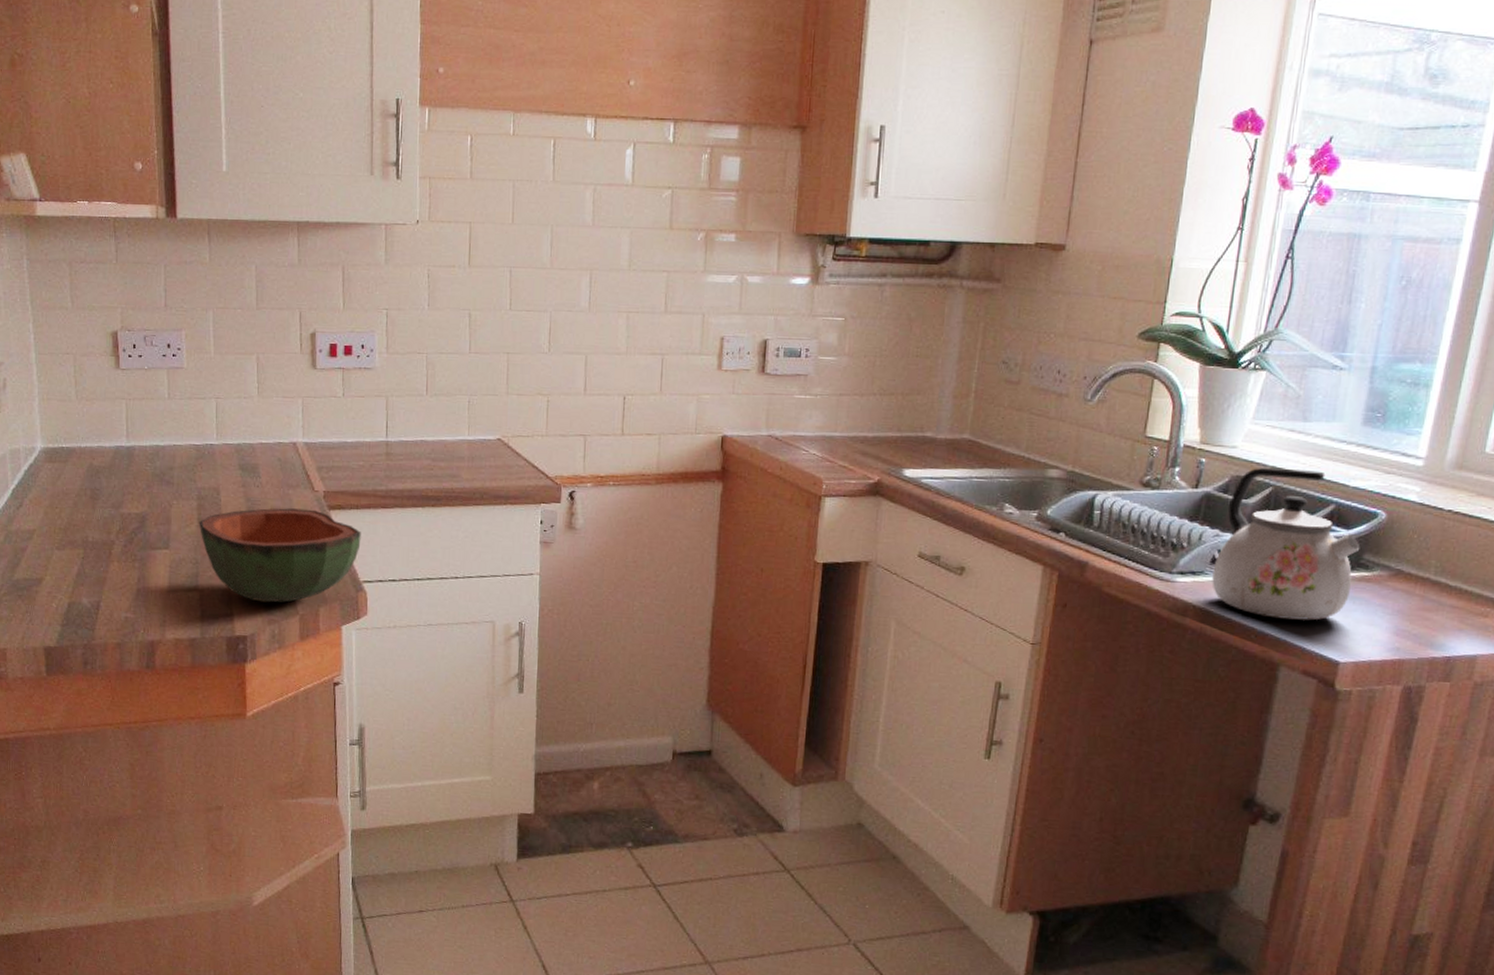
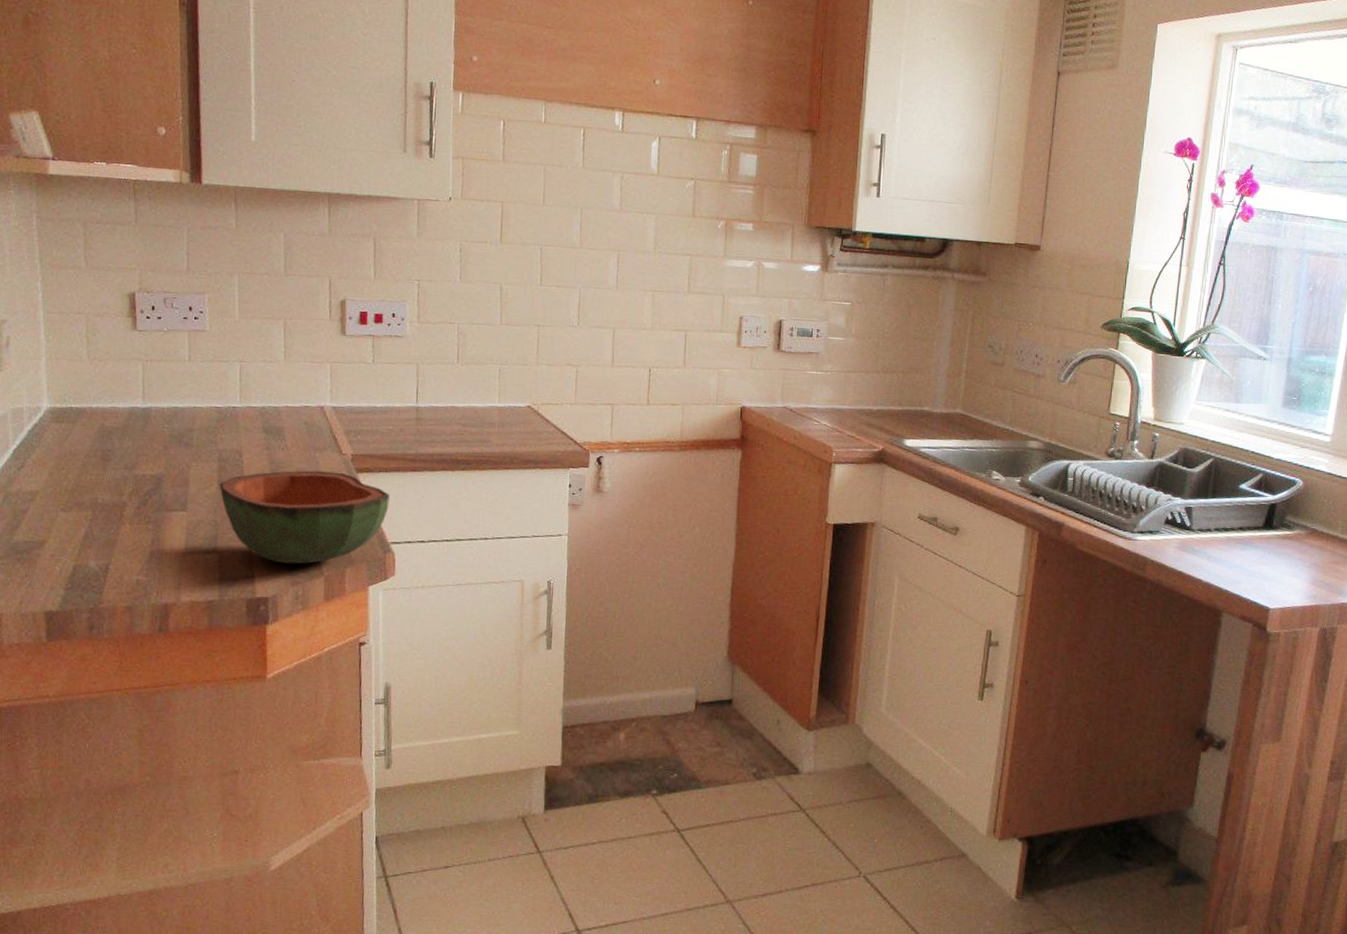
kettle: present [1212,467,1360,621] -> none [1166,441,1283,573]

